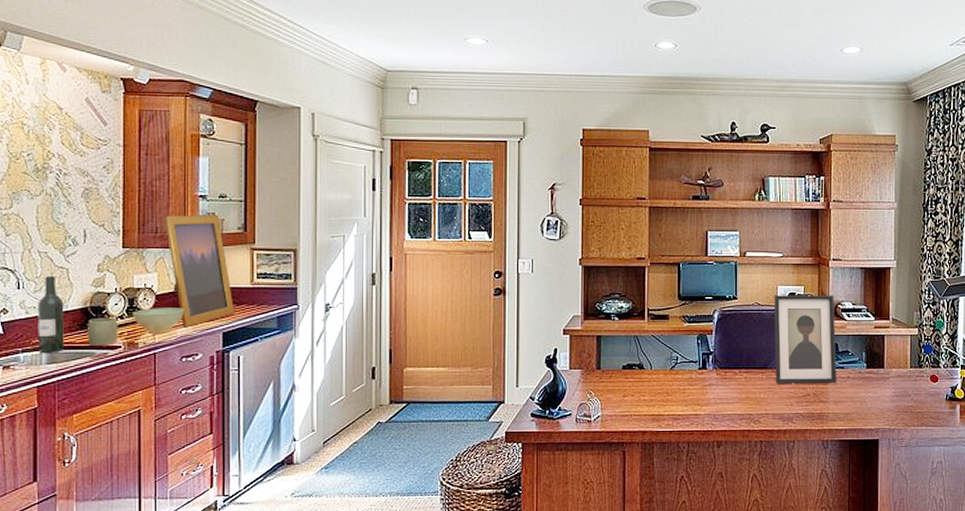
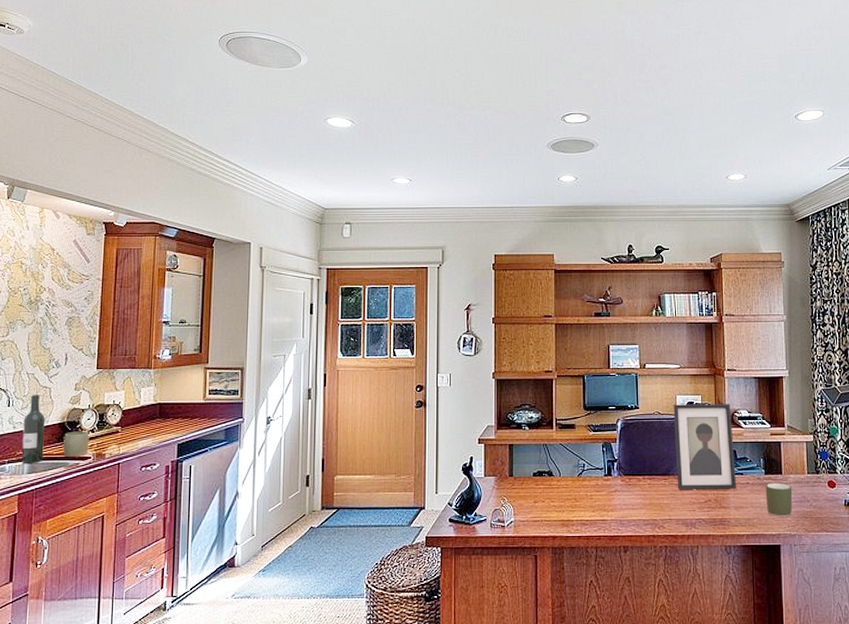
bowl: present [133,308,186,333] -> none [102,422,147,445]
picture frame: present [164,214,236,328] -> none [132,338,189,440]
mug: none [866,376,894,412] -> present [765,482,793,517]

